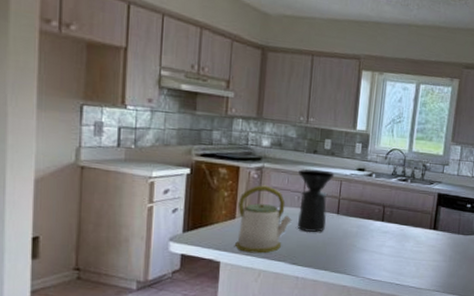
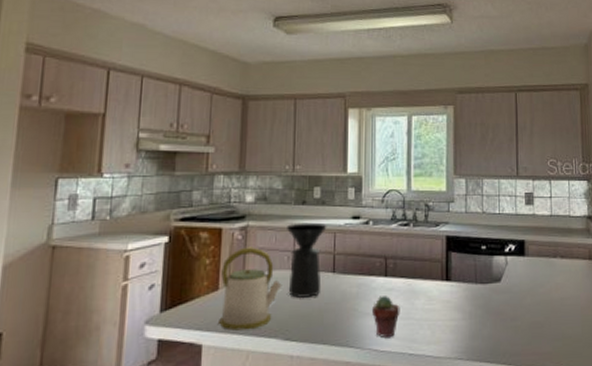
potted succulent: none [368,237,392,271] -> present [372,296,400,338]

